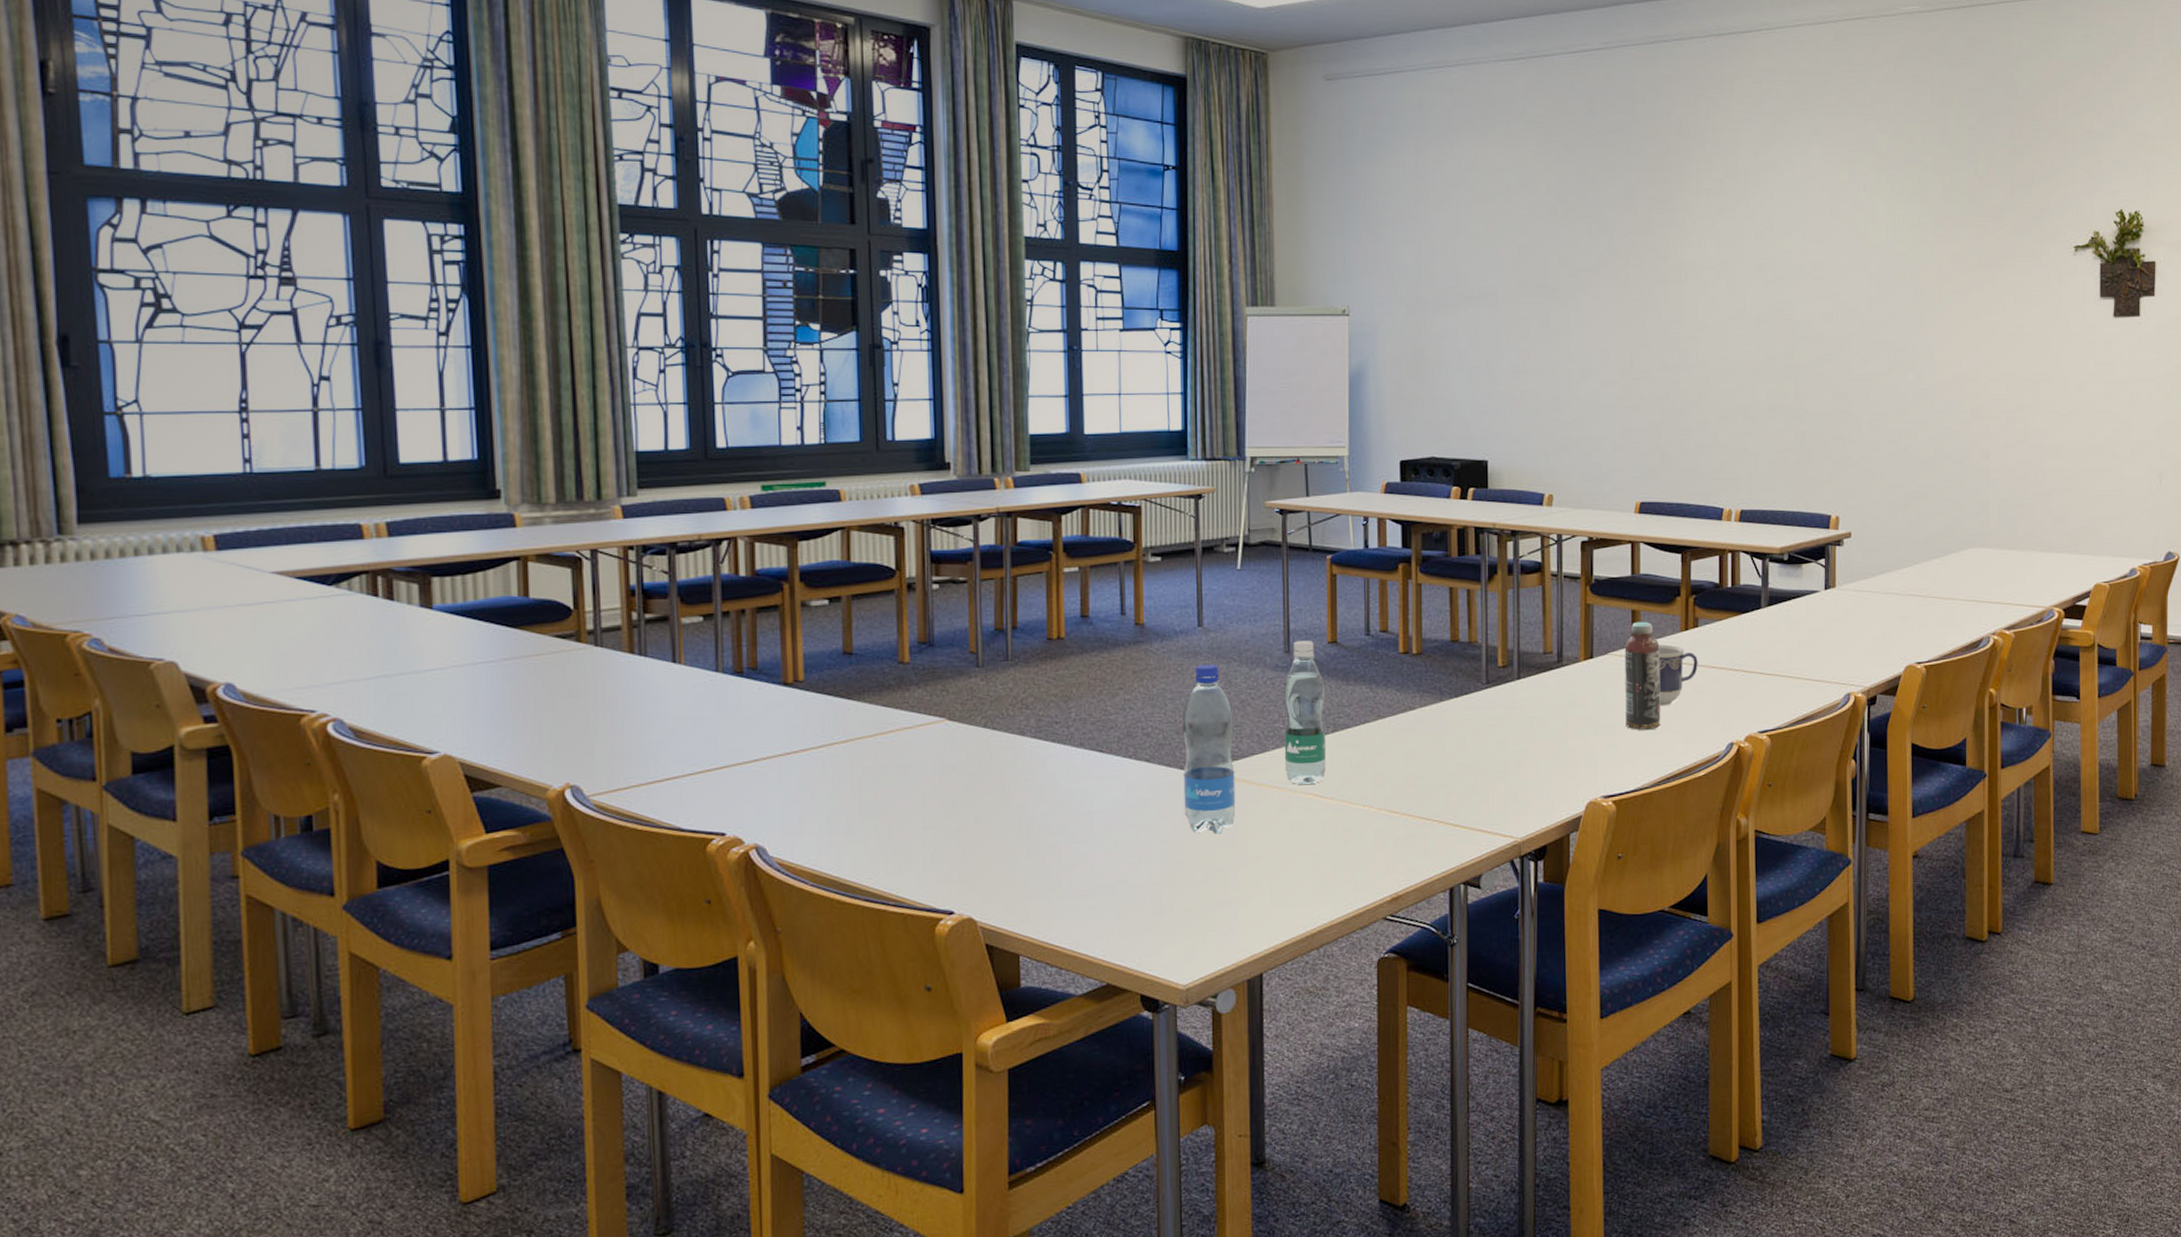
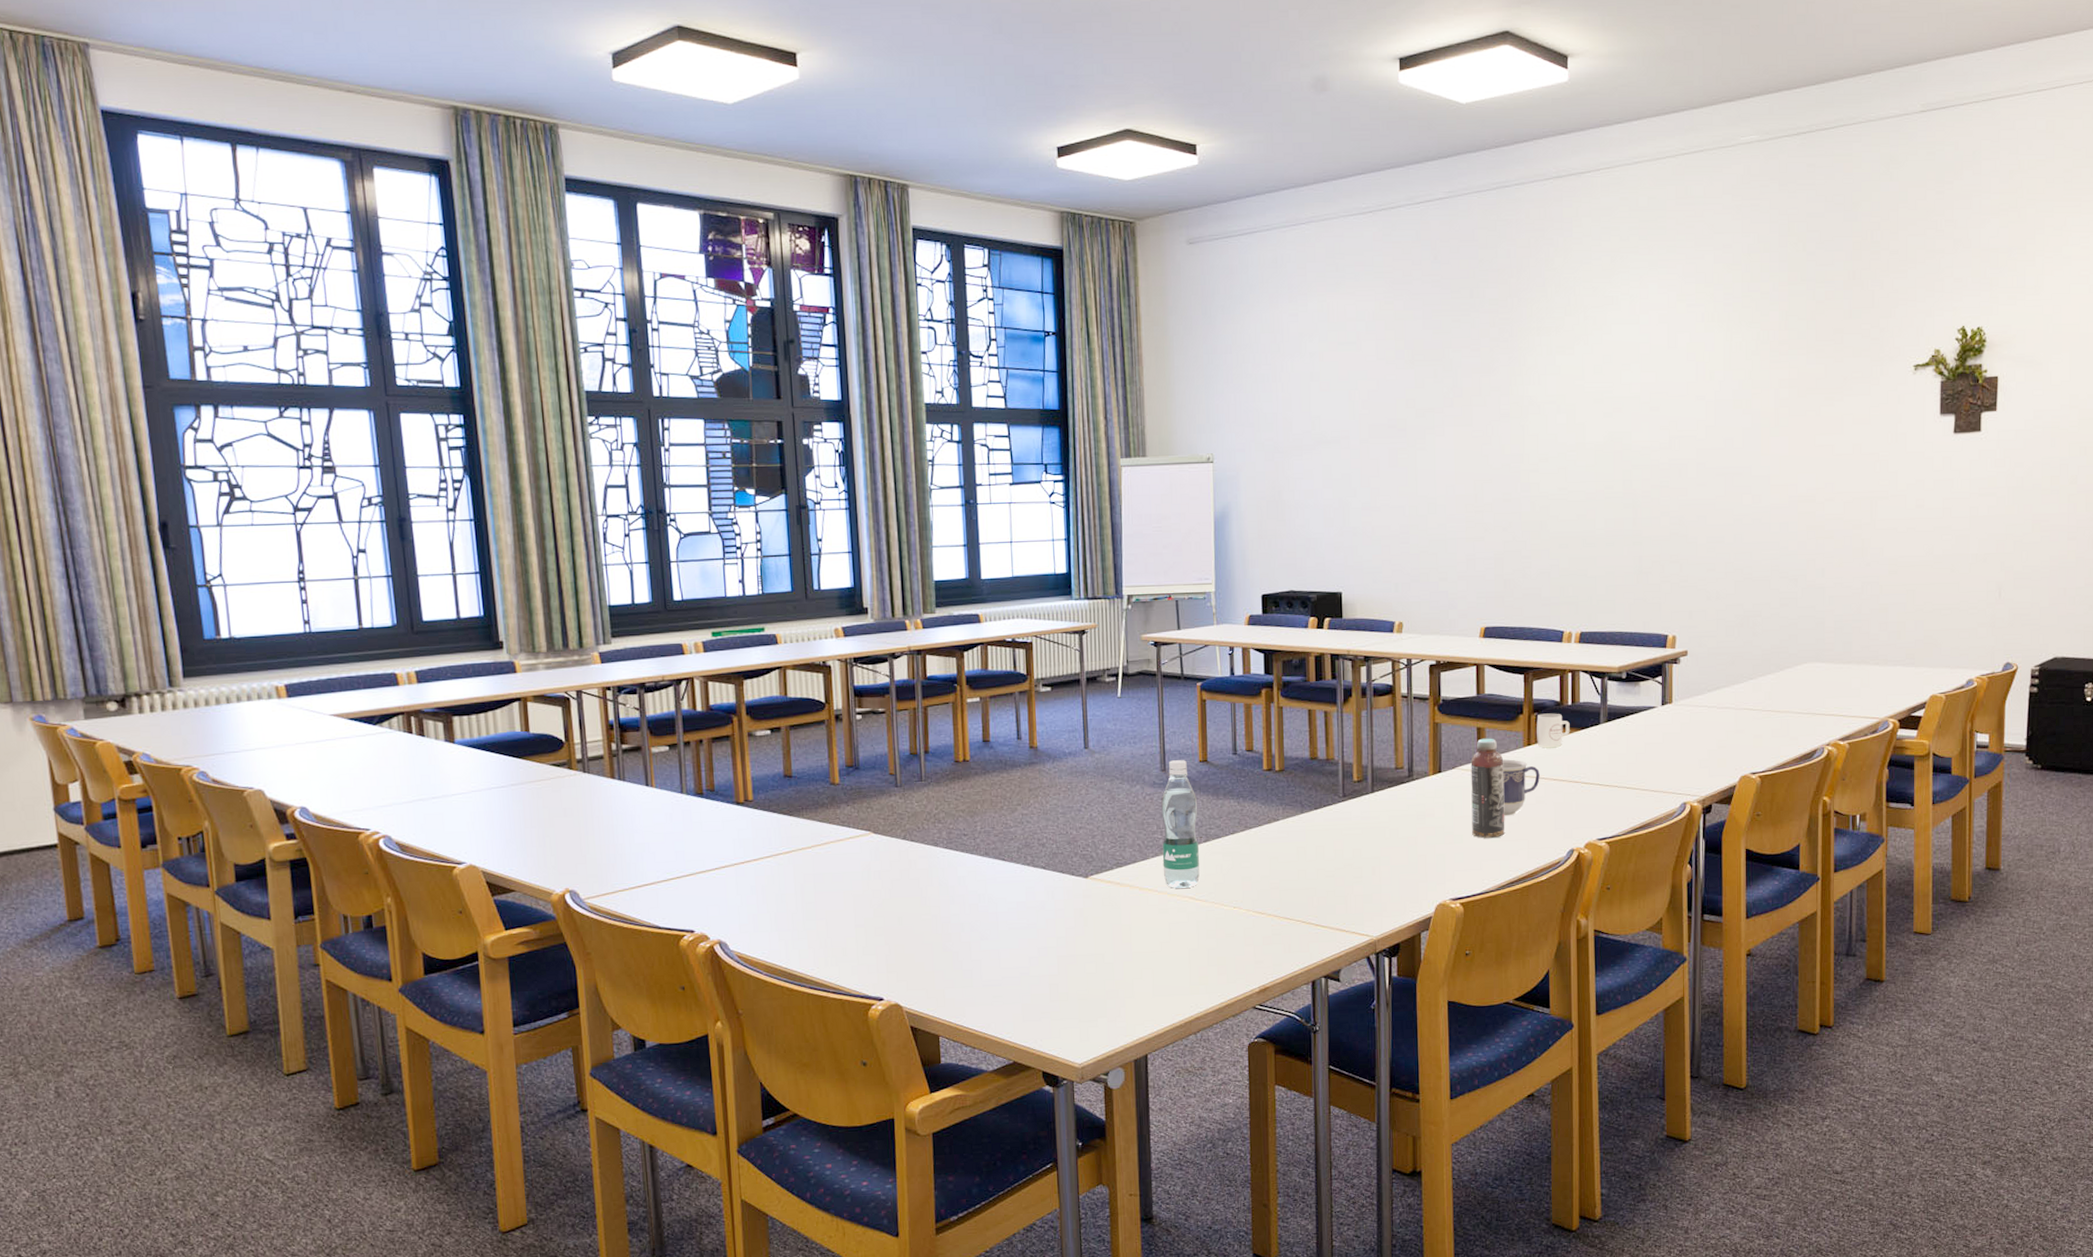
bottle: present [1182,663,1236,834] -> none [1072,781,1121,932]
mug: none [1694,596,1730,634] -> present [1536,713,1570,748]

